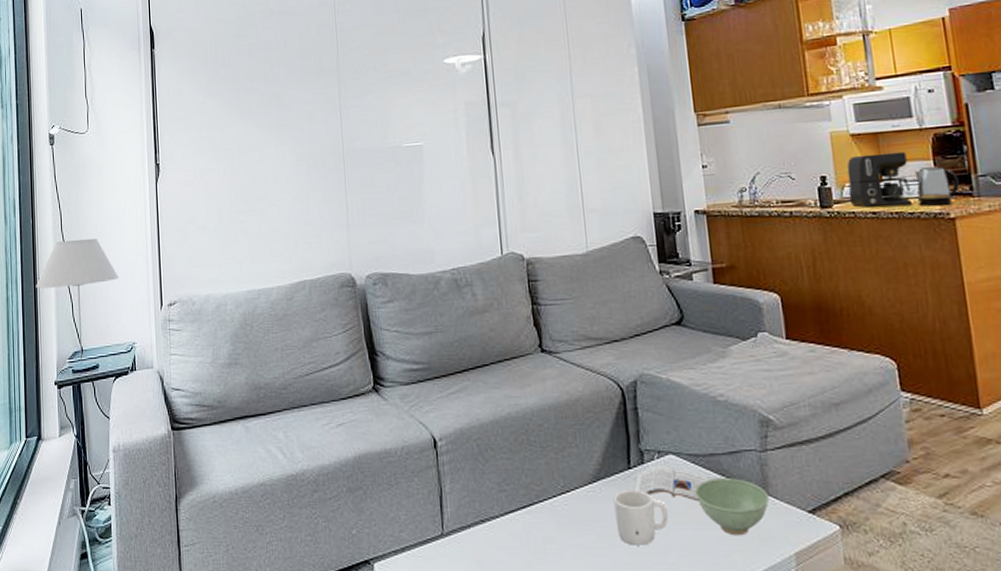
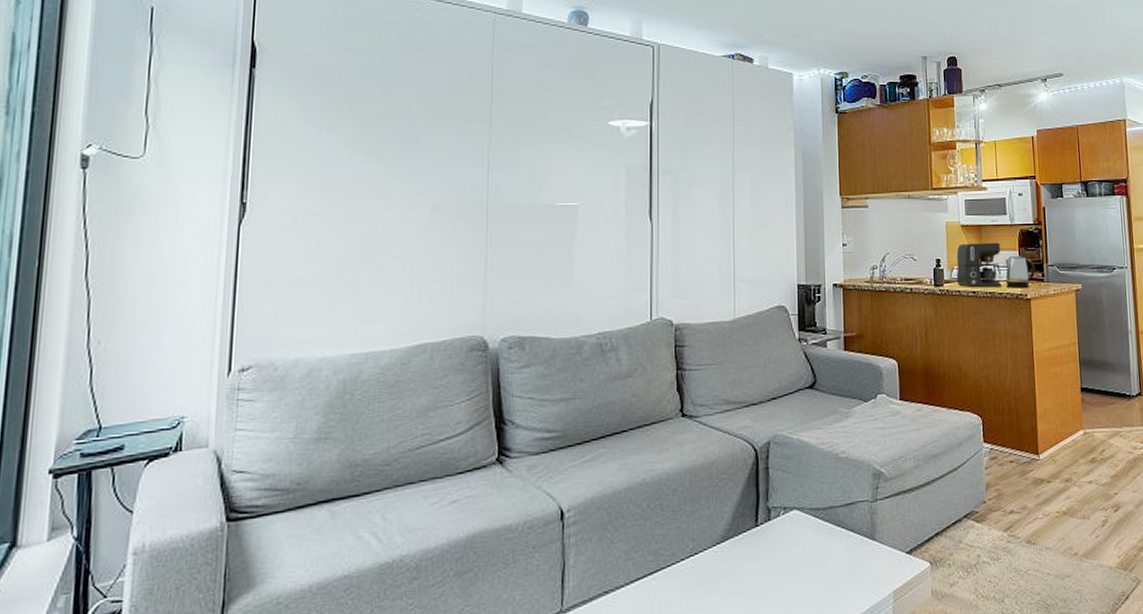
lamp shade: present [35,239,120,362] -> none [32,288,171,443]
mug: present [613,489,668,545] -> none [739,545,788,600]
magazine: present [633,466,712,502] -> none [759,520,830,553]
bowl: present [695,478,770,536] -> none [814,527,876,581]

